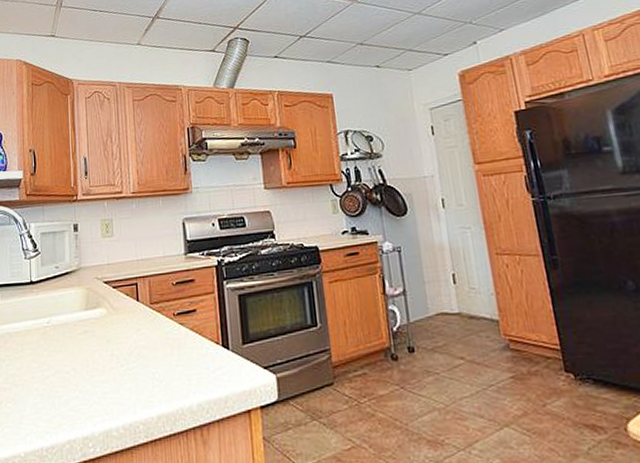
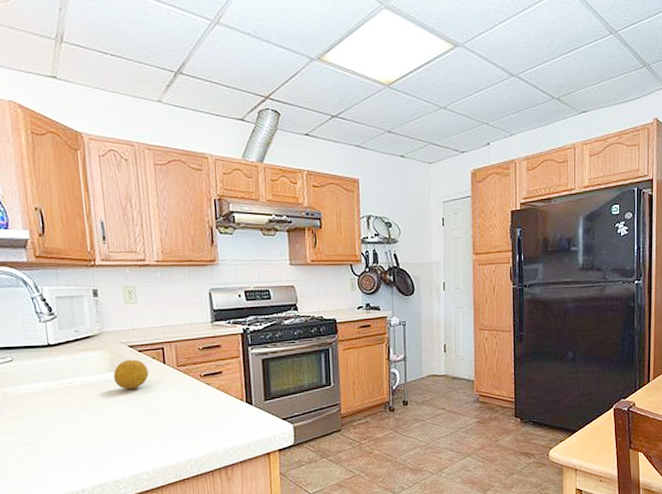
fruit: none [88,296,122,330] -> present [113,359,149,390]

